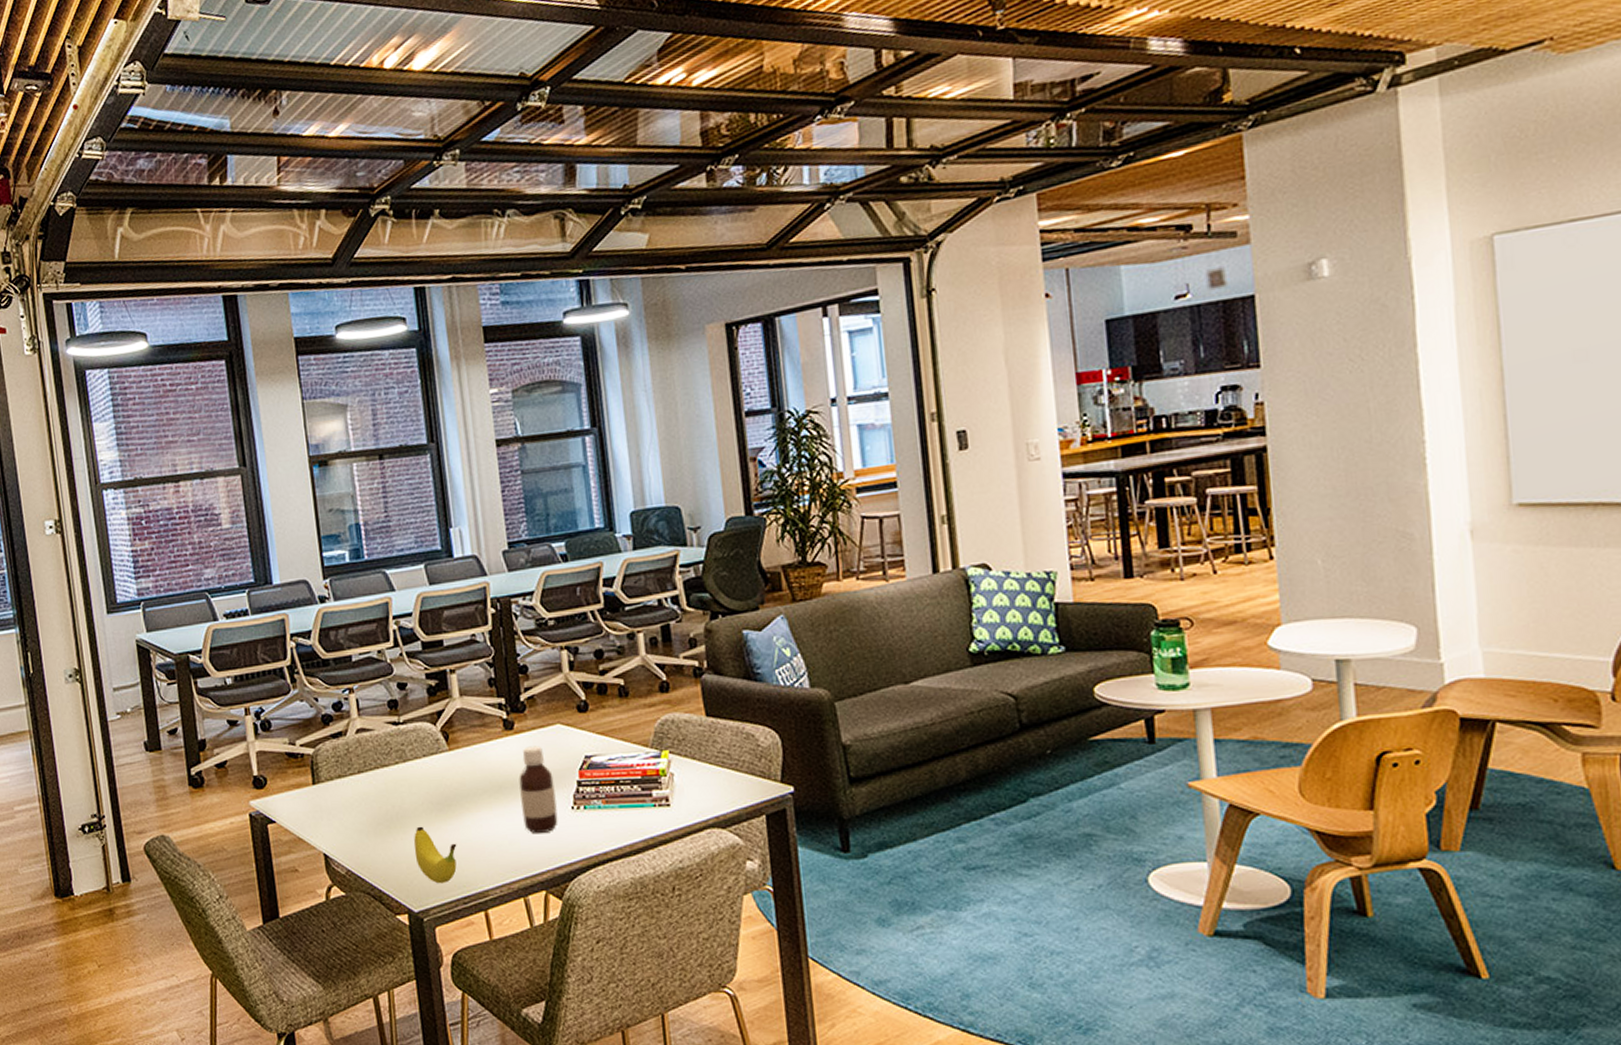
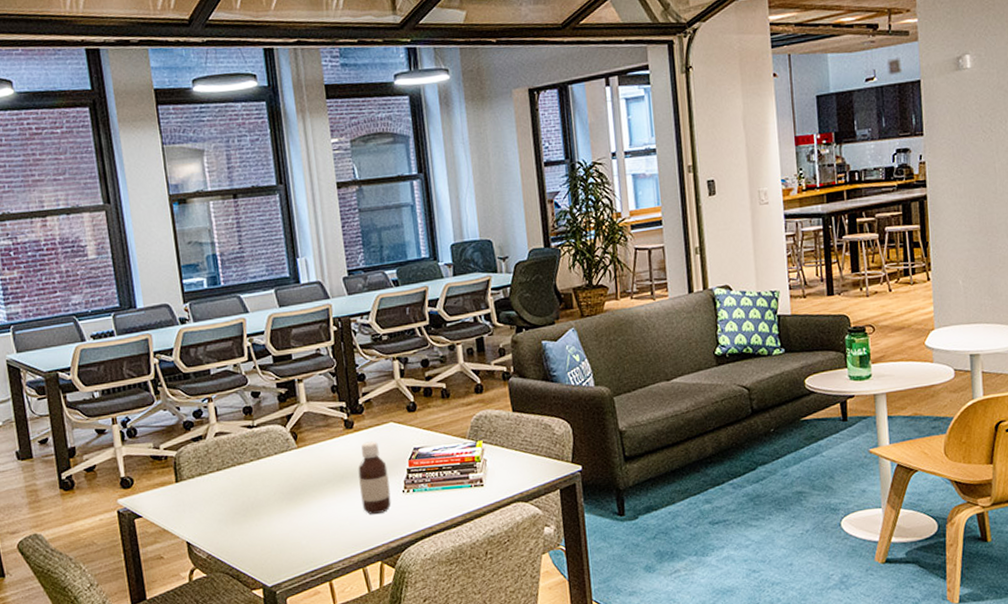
fruit: present [414,826,457,884] -> none [267,513,305,561]

